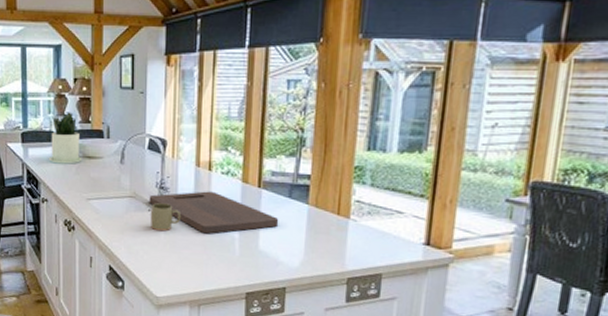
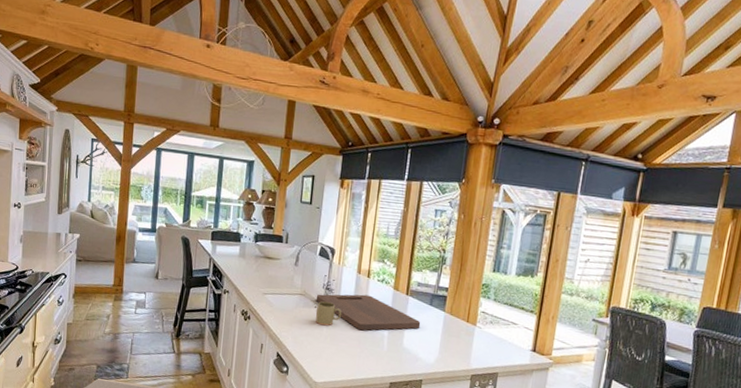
planter: present [48,112,82,164] -> none [233,217,263,263]

